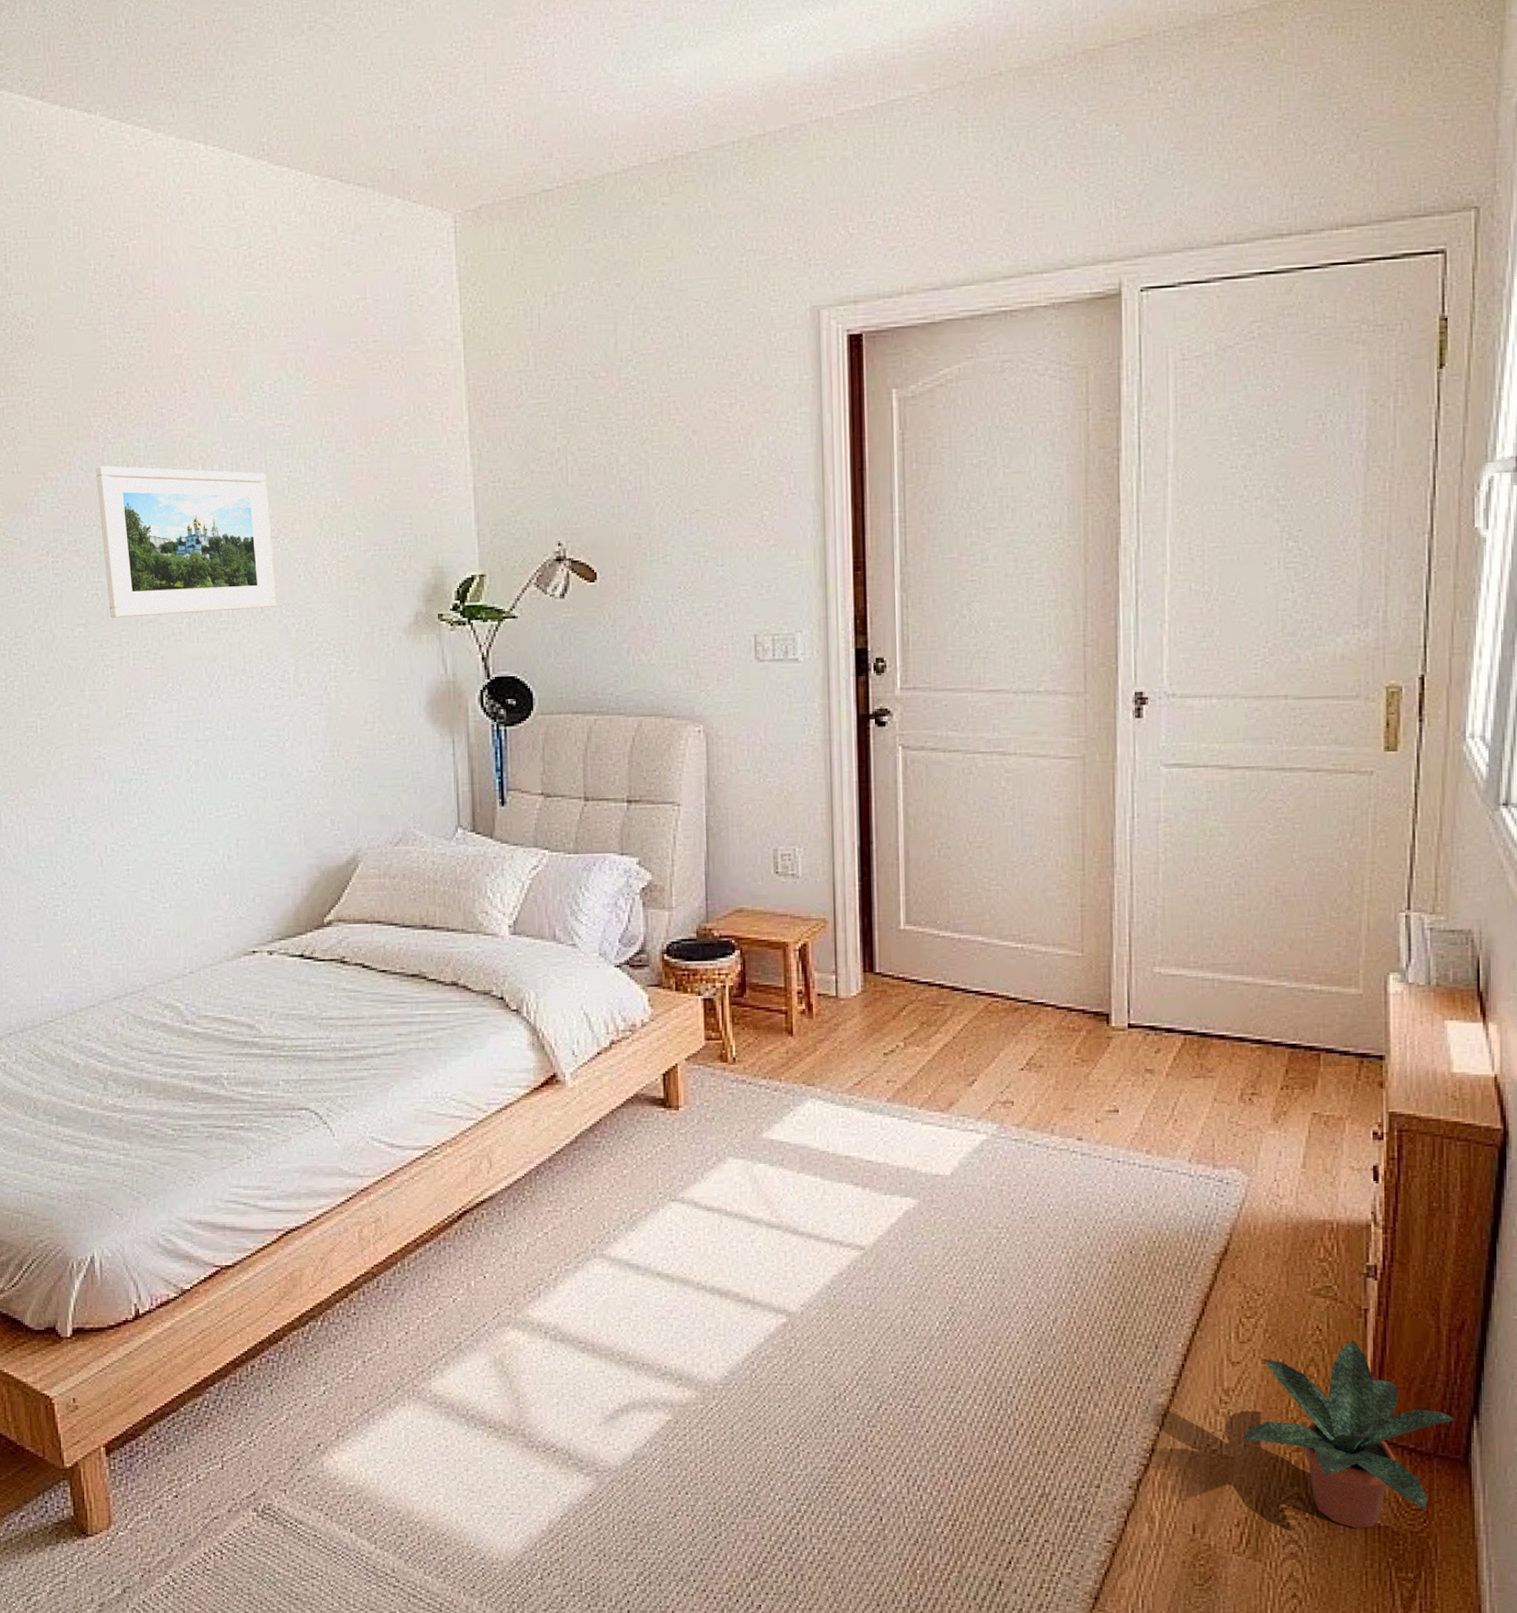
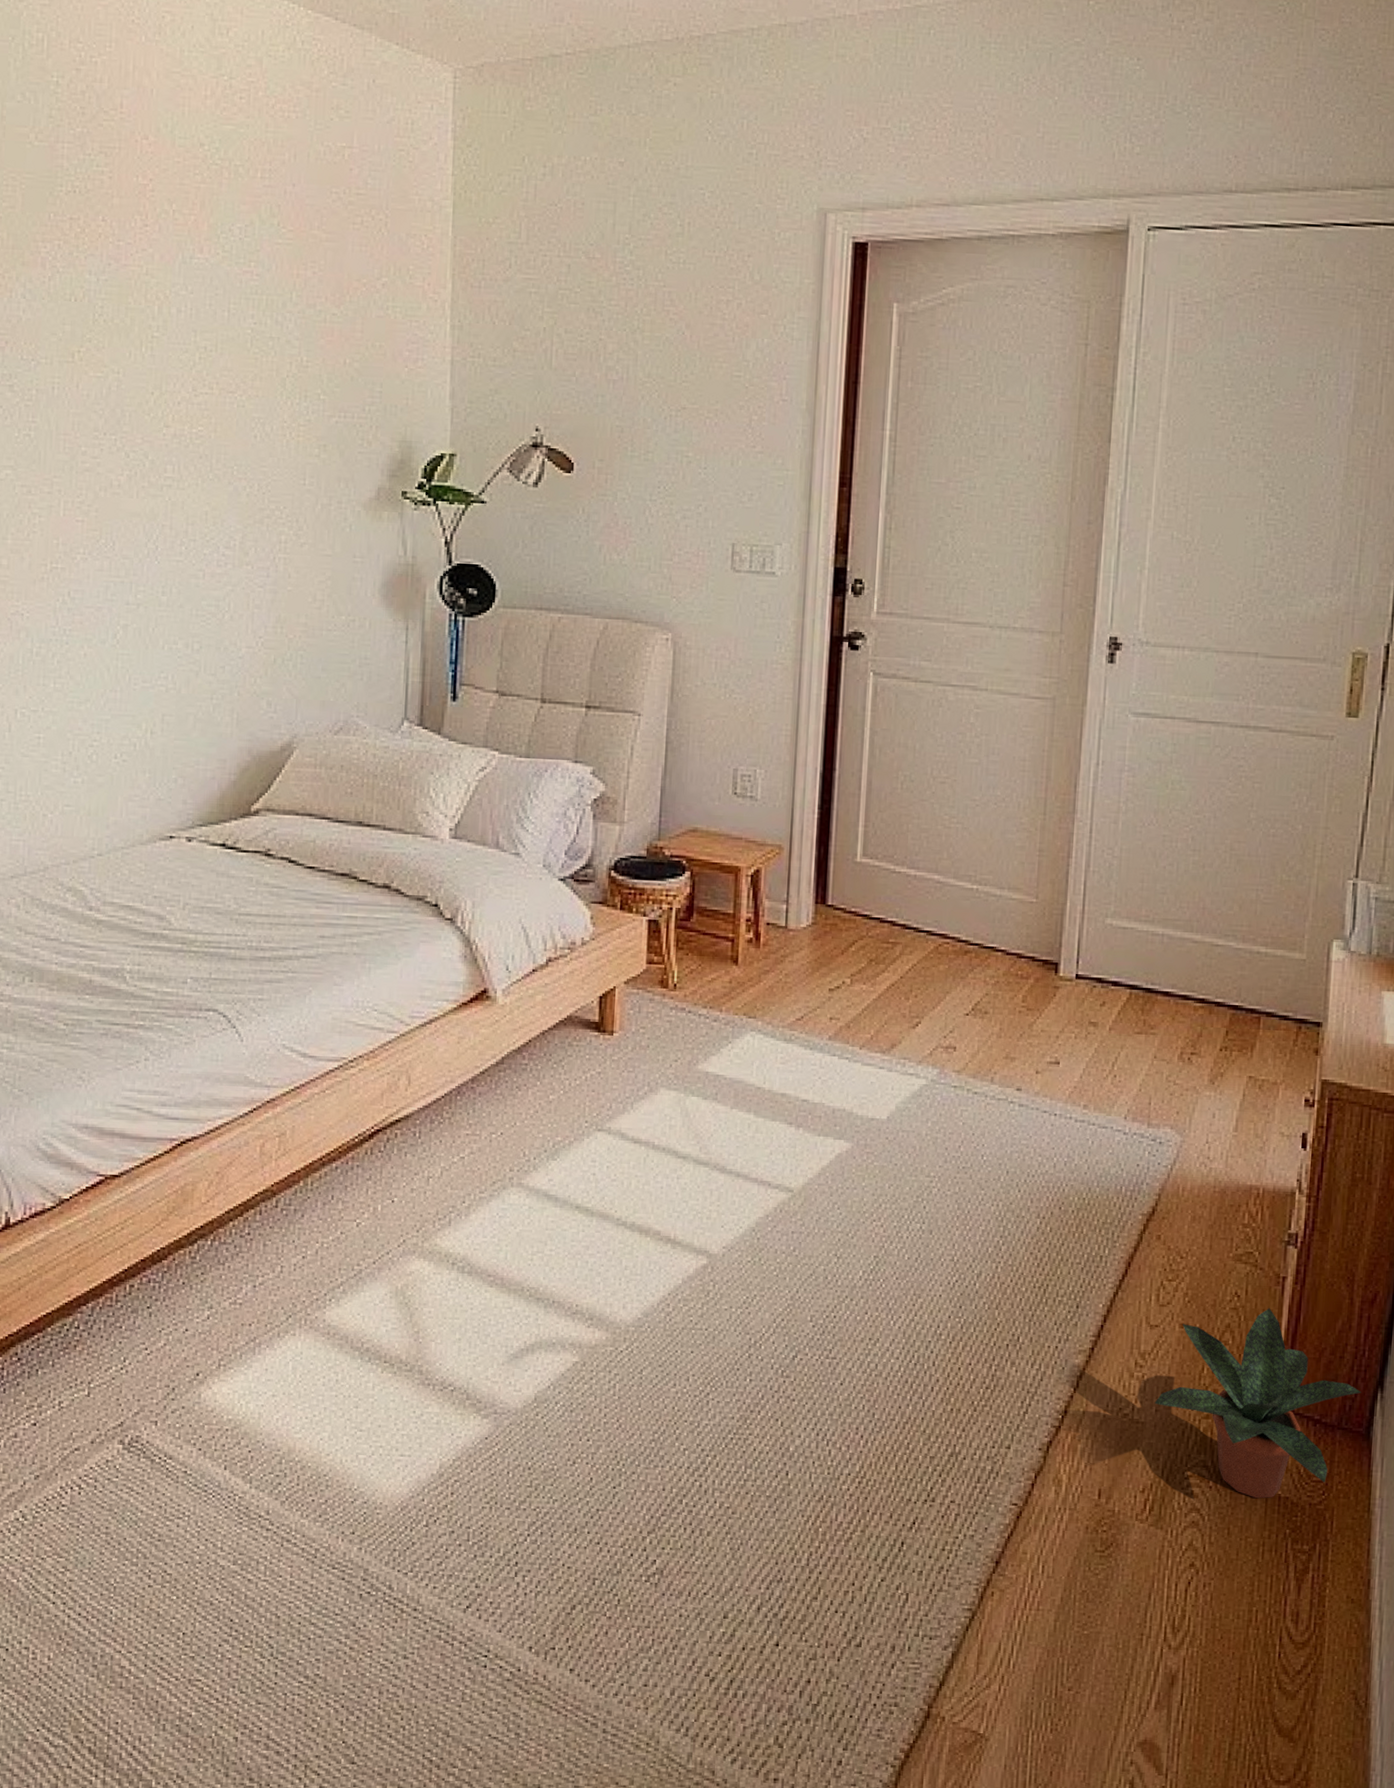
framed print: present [96,466,277,618] -> none [39,296,229,468]

